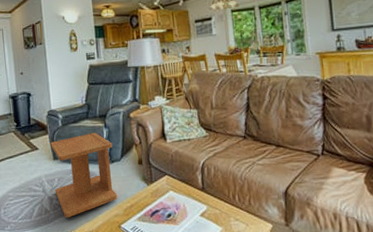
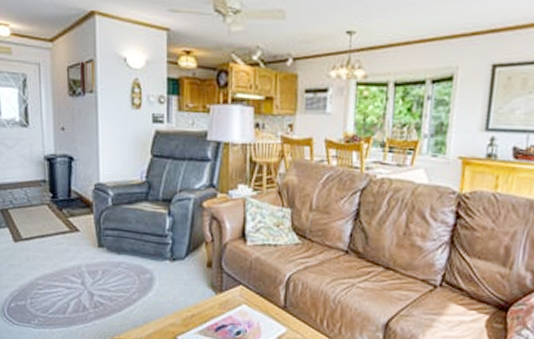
side table: present [50,132,118,218] -> none [95,219,177,320]

